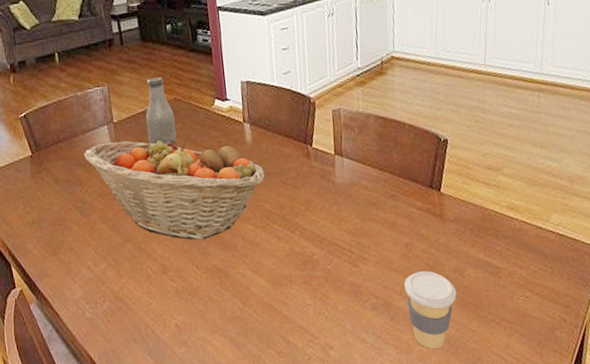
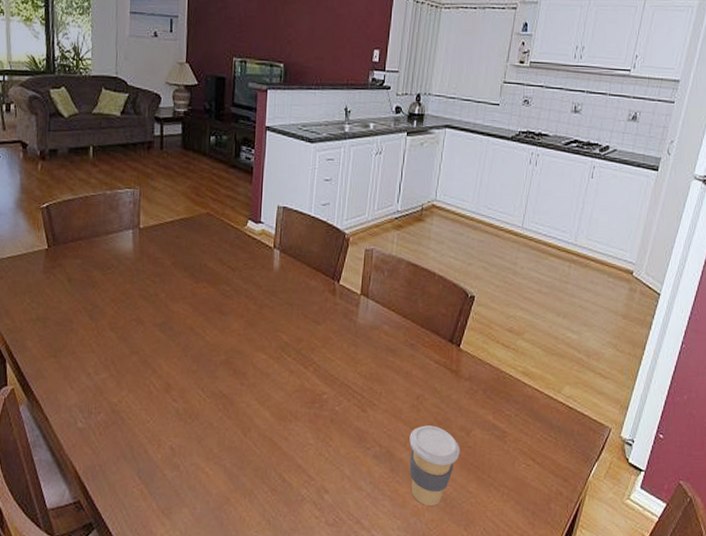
fruit basket: present [84,138,265,240] -> none [103,247,287,362]
bottle: present [145,77,177,145] -> none [173,188,204,259]

